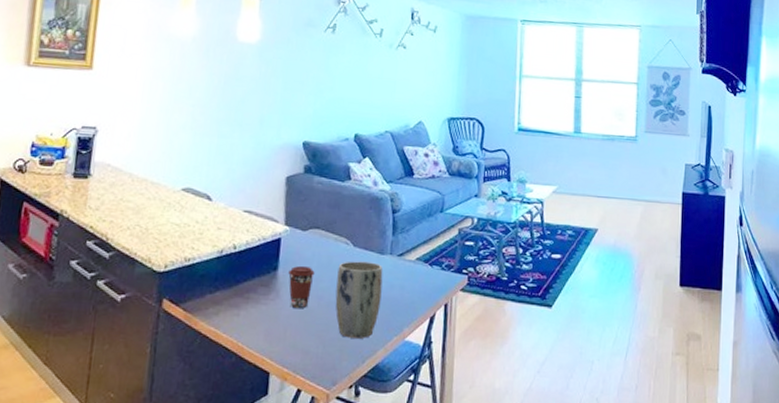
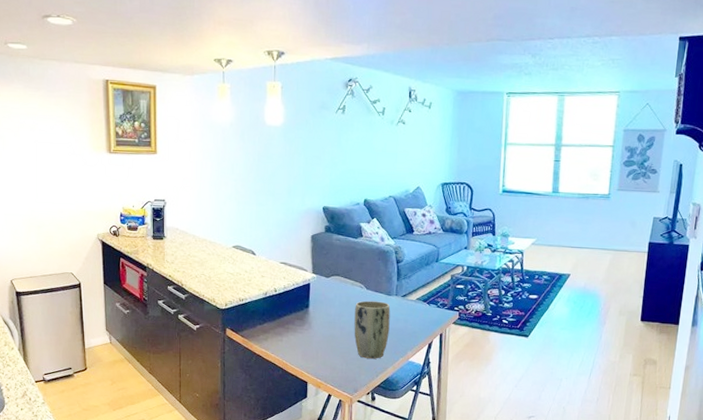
coffee cup: present [288,265,315,309] -> none [317,304,337,337]

